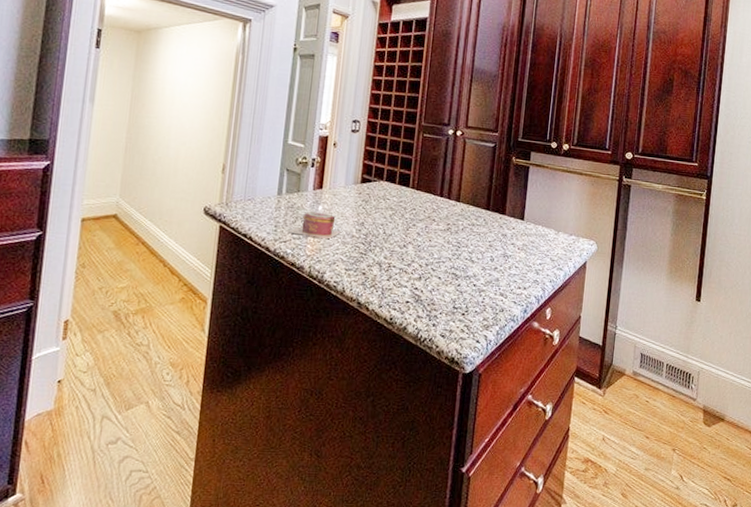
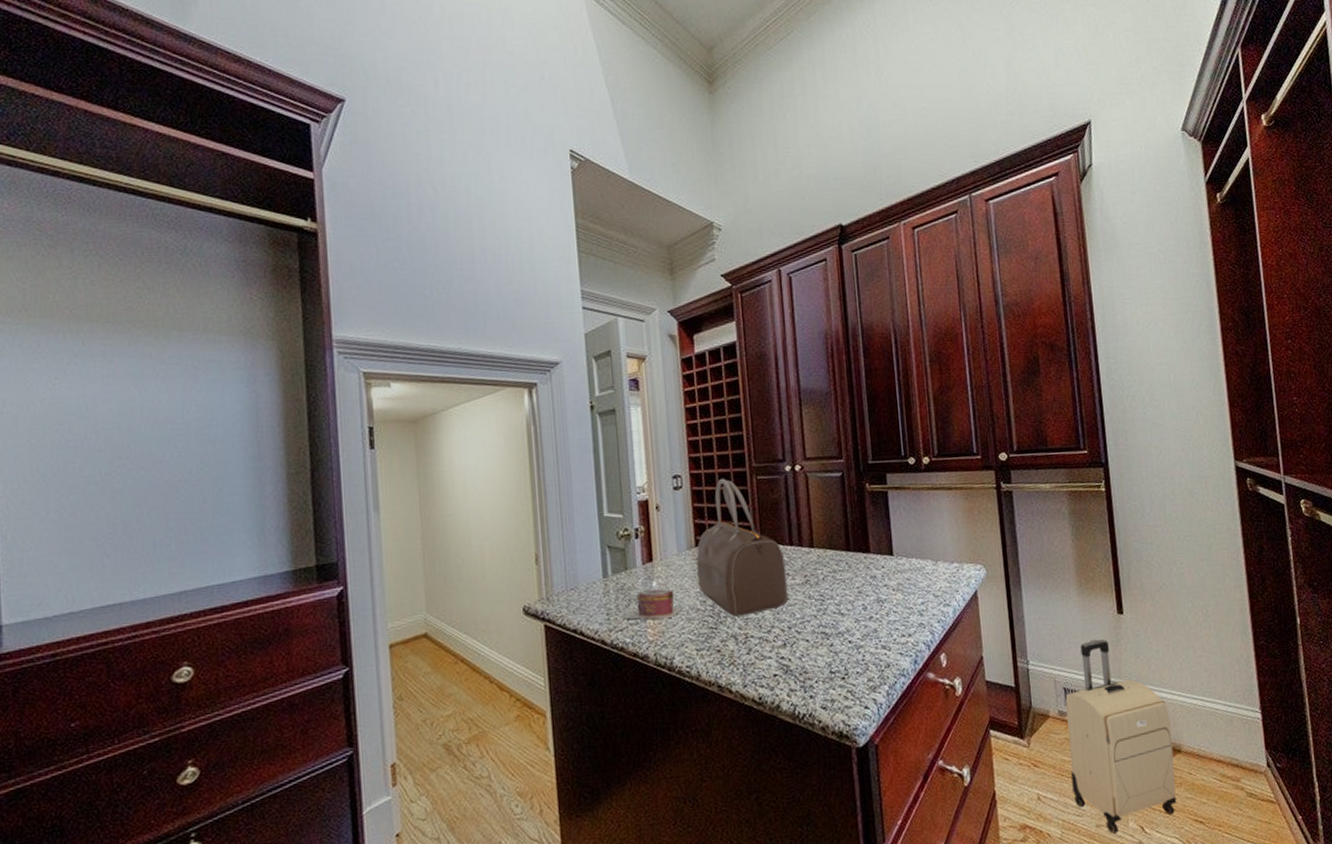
handbag: none [357,130,434,248] -> present [696,478,789,617]
suitcase: none [631,318,721,477] -> present [1065,639,1177,834]

